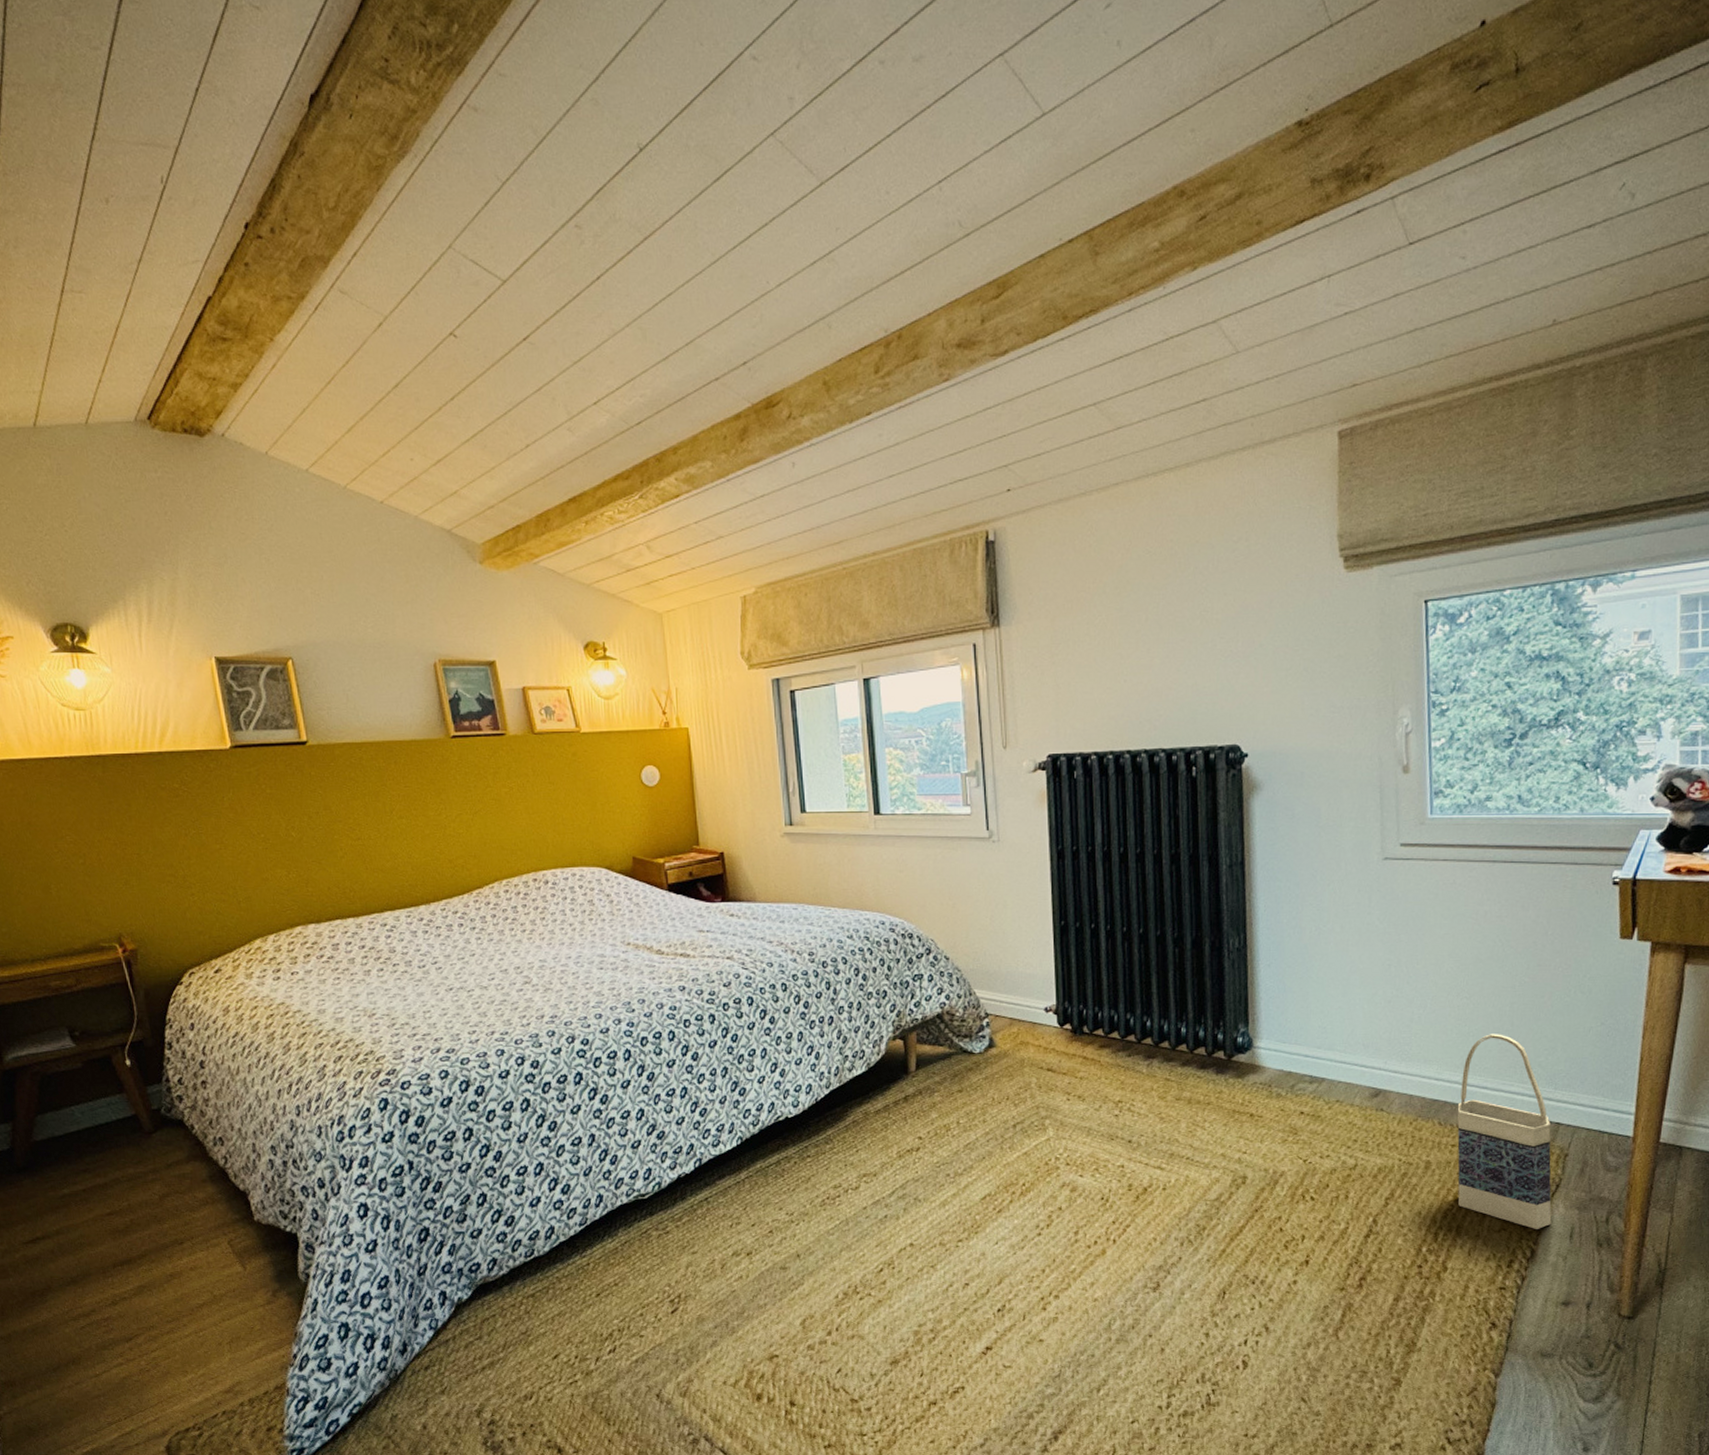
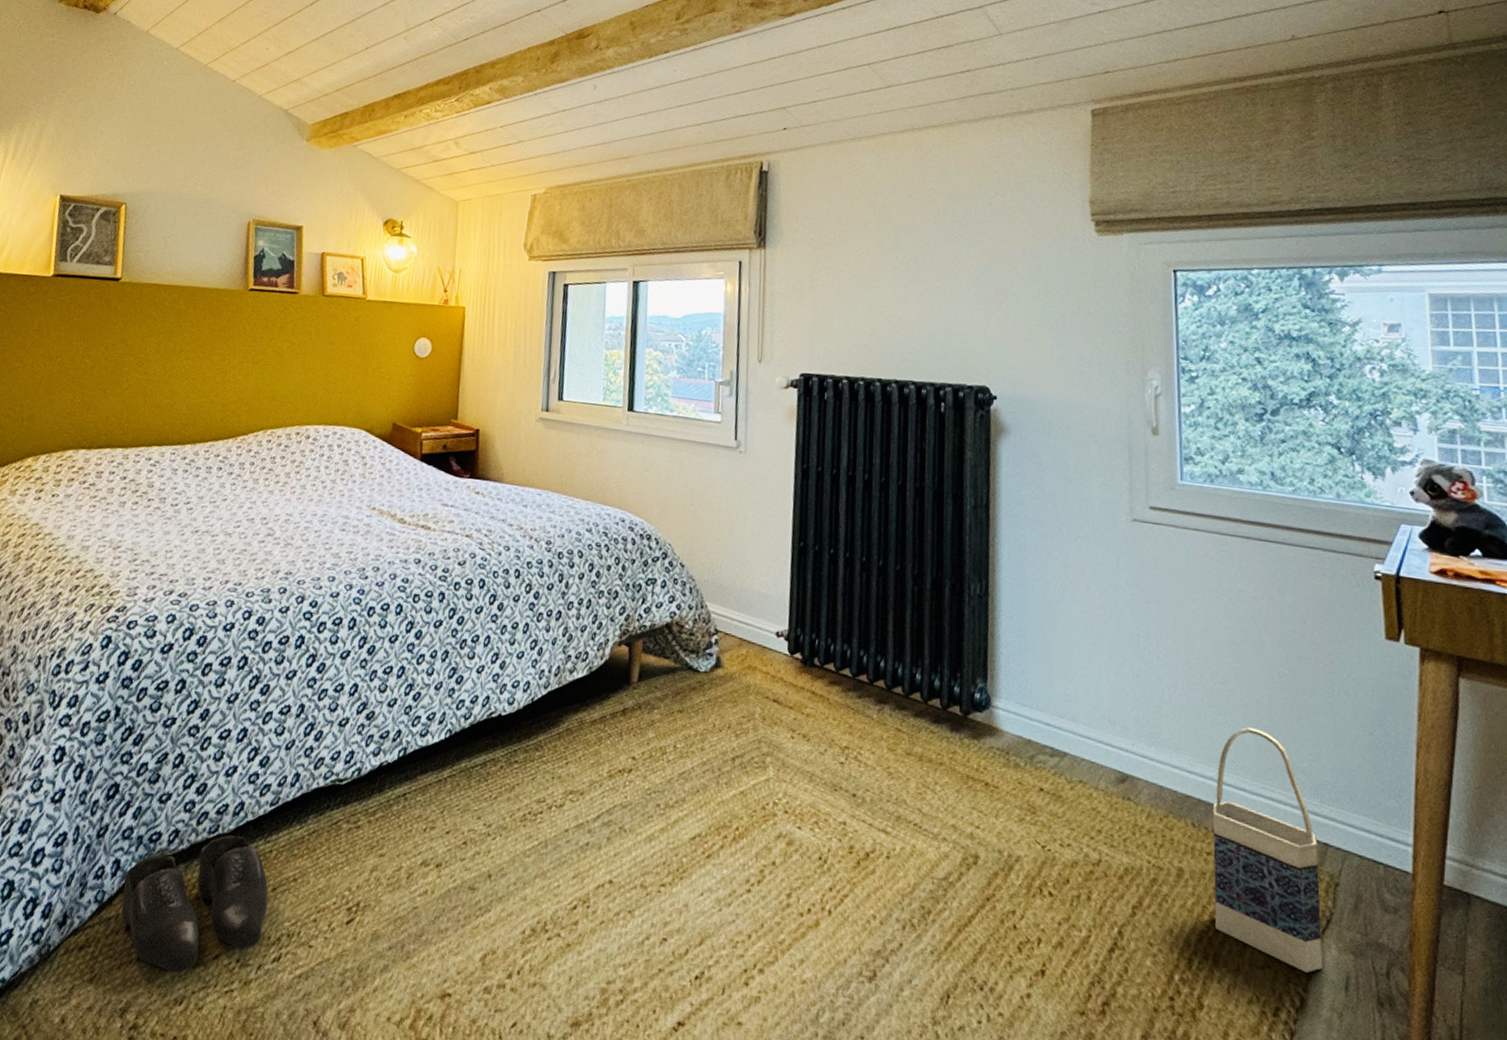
shoe: none [454,1256,595,1374] -> present [121,835,268,973]

